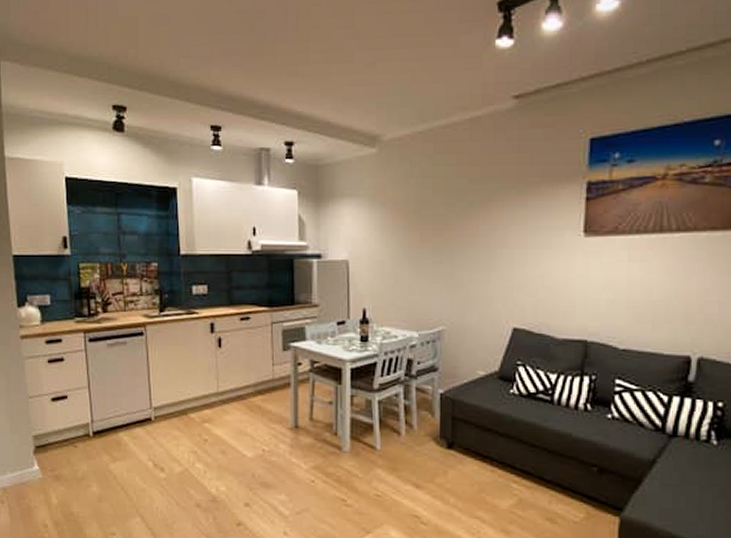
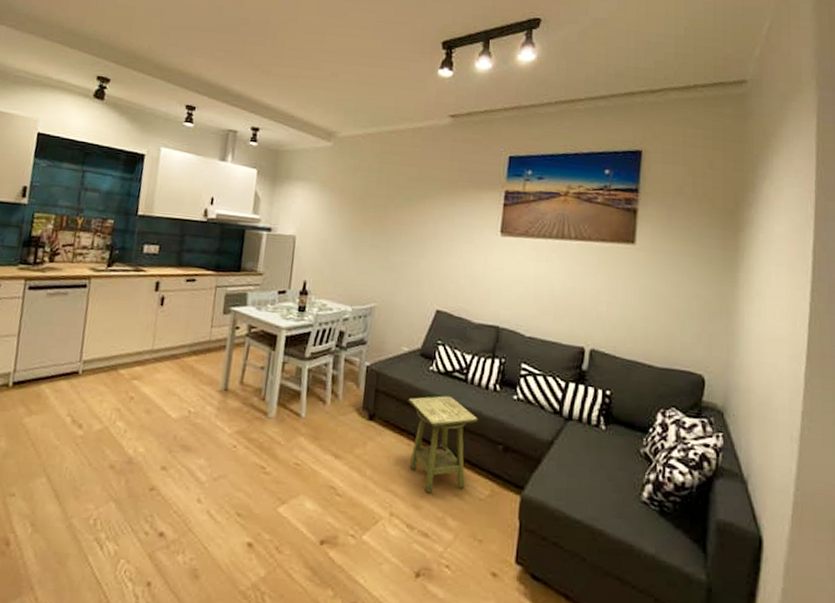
side table: none [489,419,568,519] -> present [408,395,478,494]

